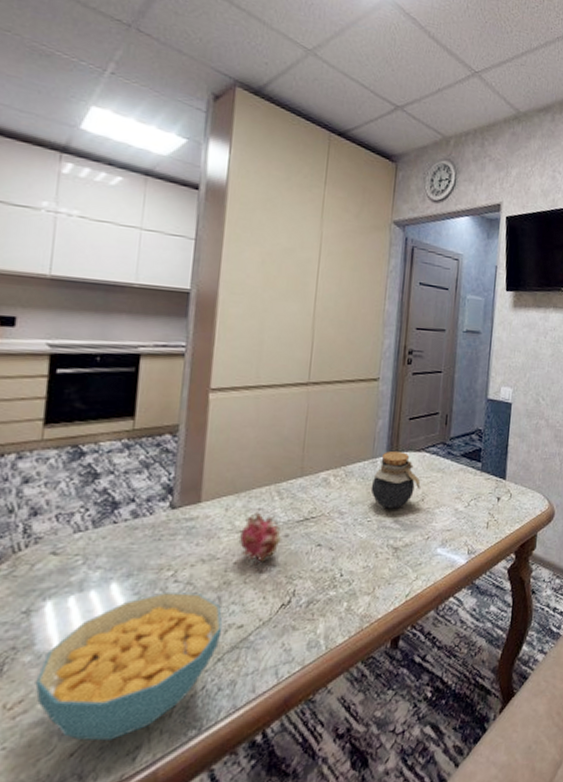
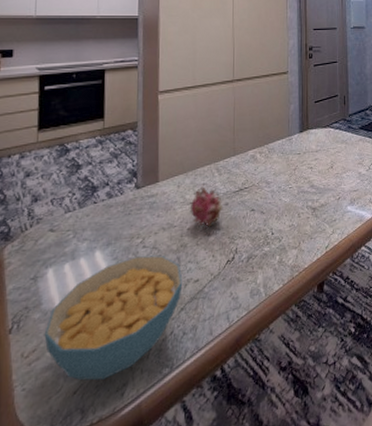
jar: present [370,451,421,509] -> none [289,129,329,176]

